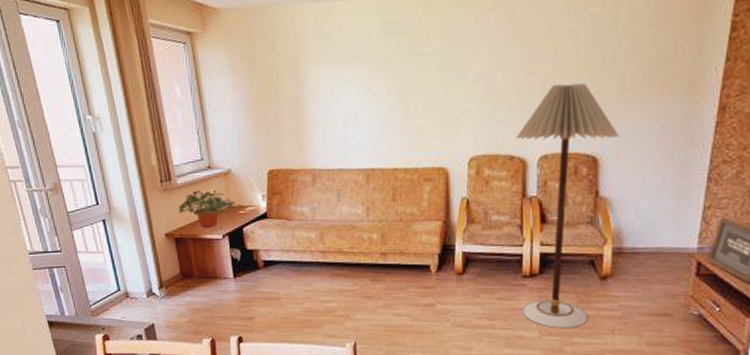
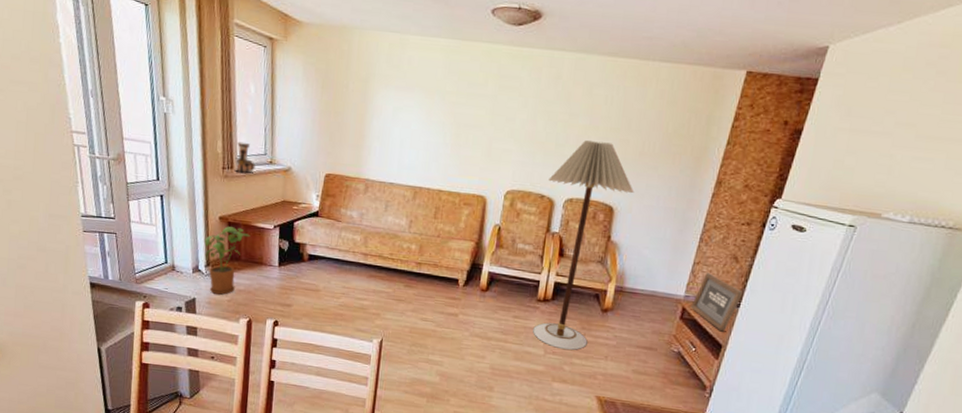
house plant: none [154,242,200,316] -> present [204,226,250,295]
decorative vase: none [171,150,194,183] -> present [234,141,255,173]
potted plant: present [179,190,243,227] -> none [236,181,297,217]

